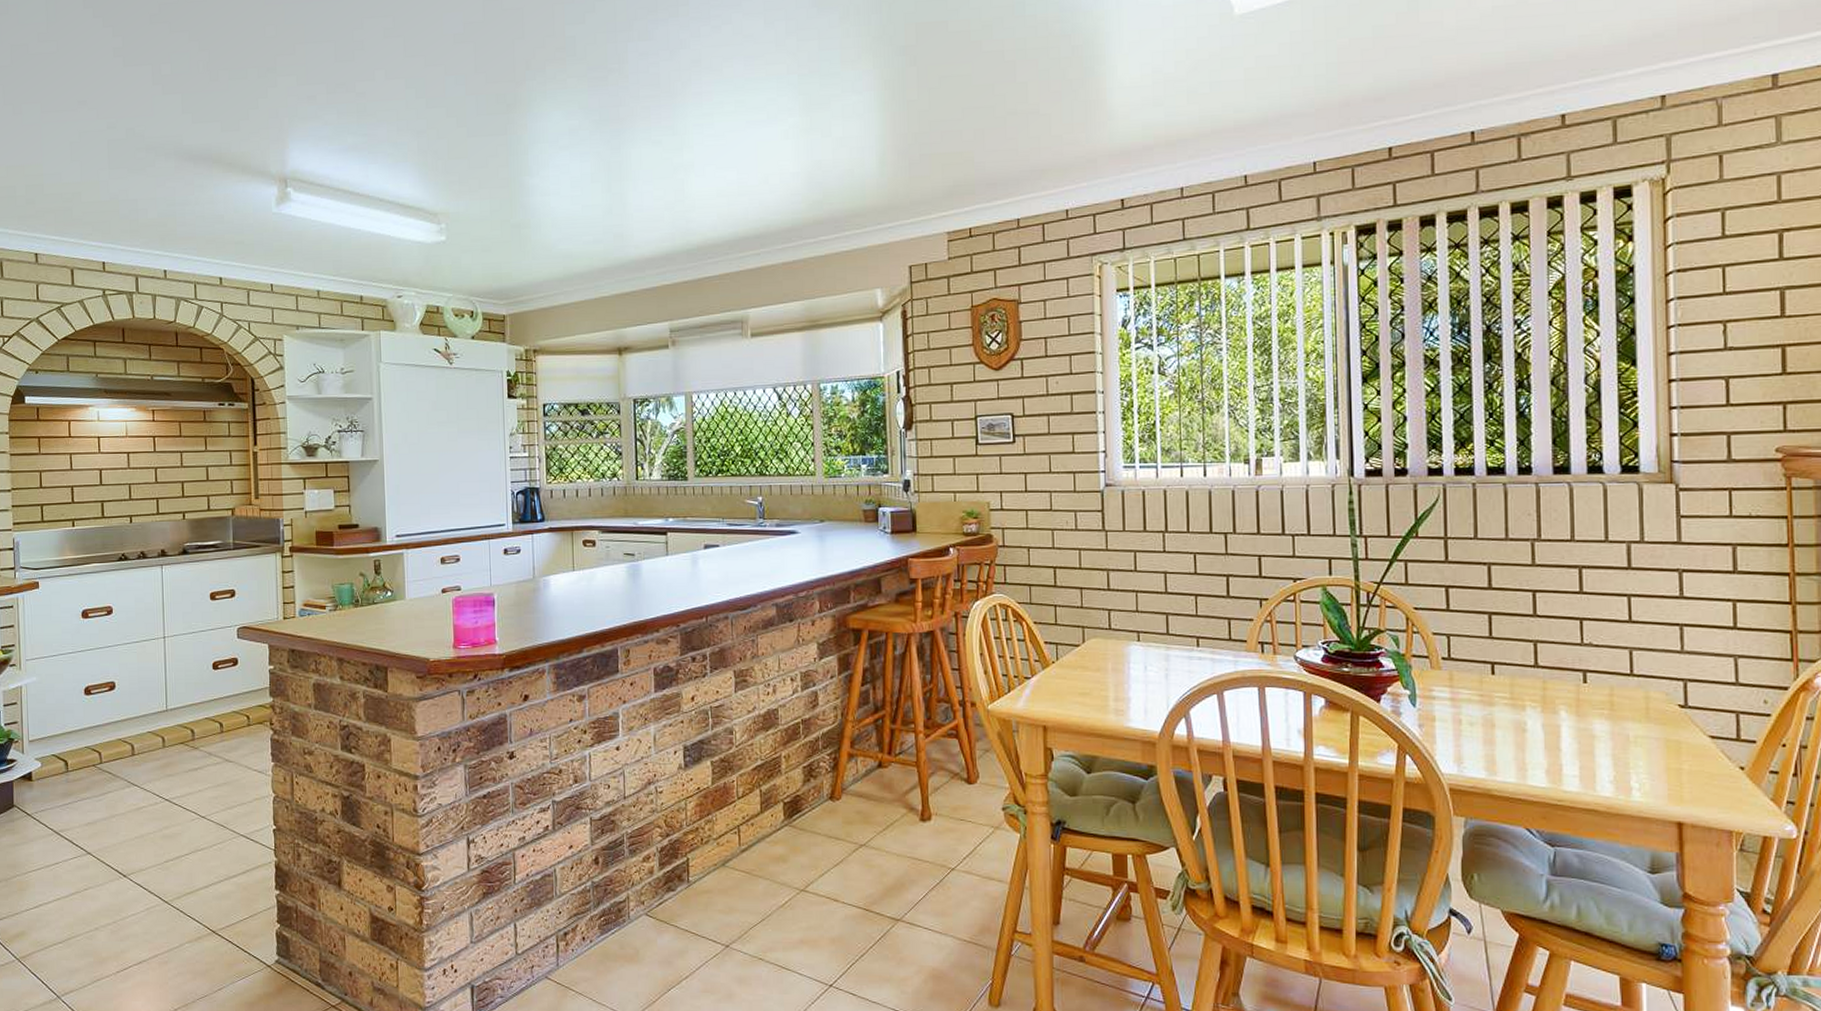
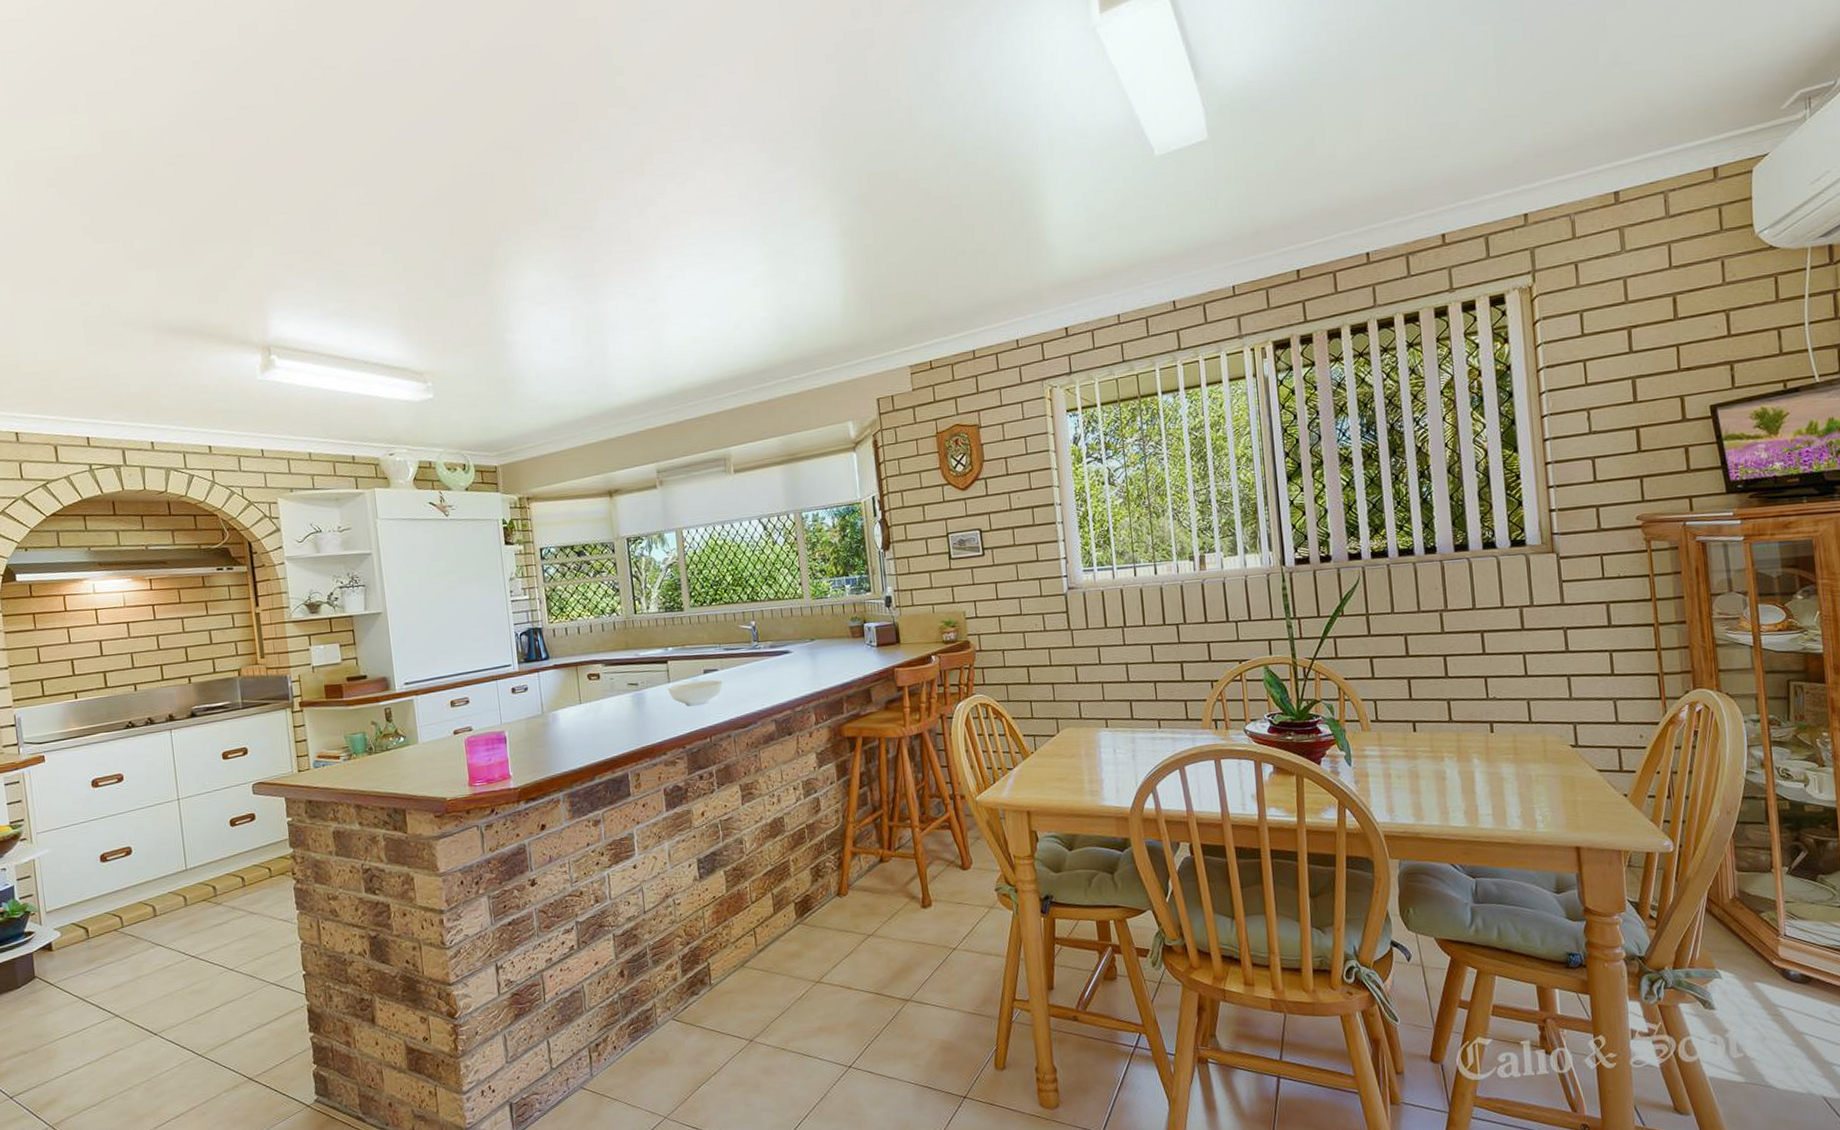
bowl: none [665,557,724,583] -> present [668,680,723,706]

